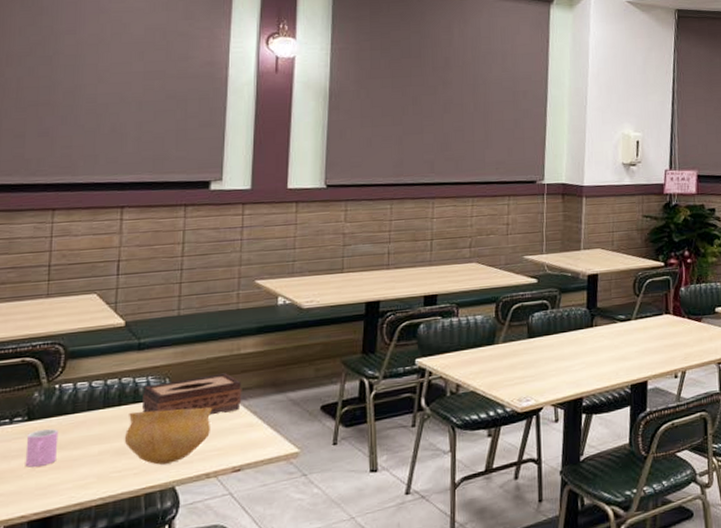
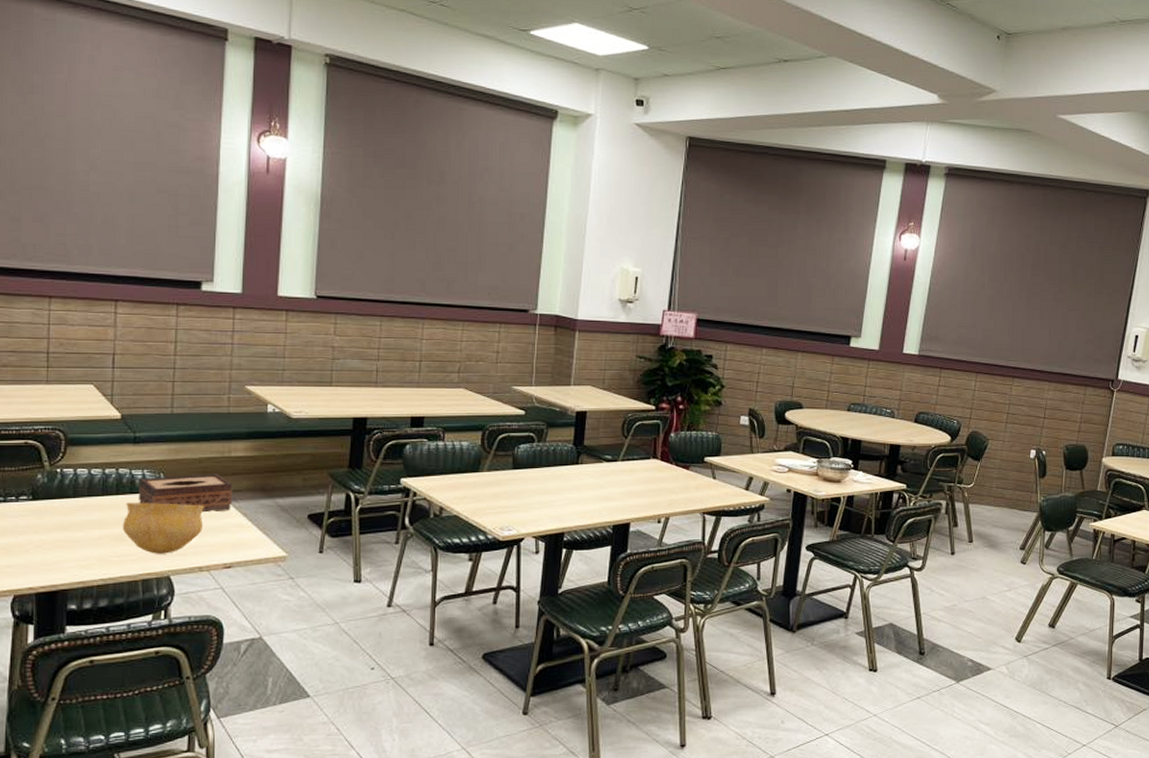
cup: present [25,429,59,468] -> none [31,510,61,544]

